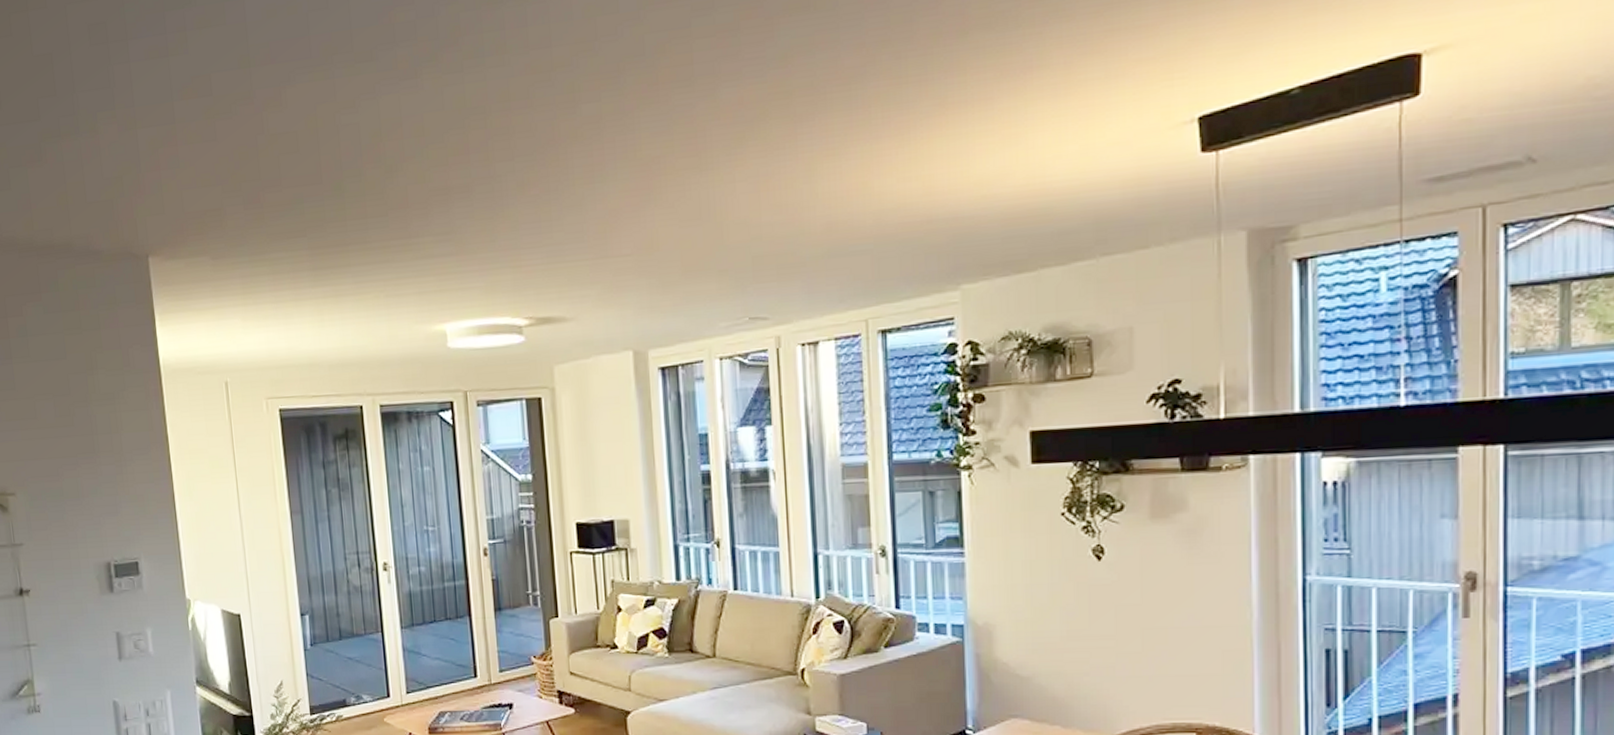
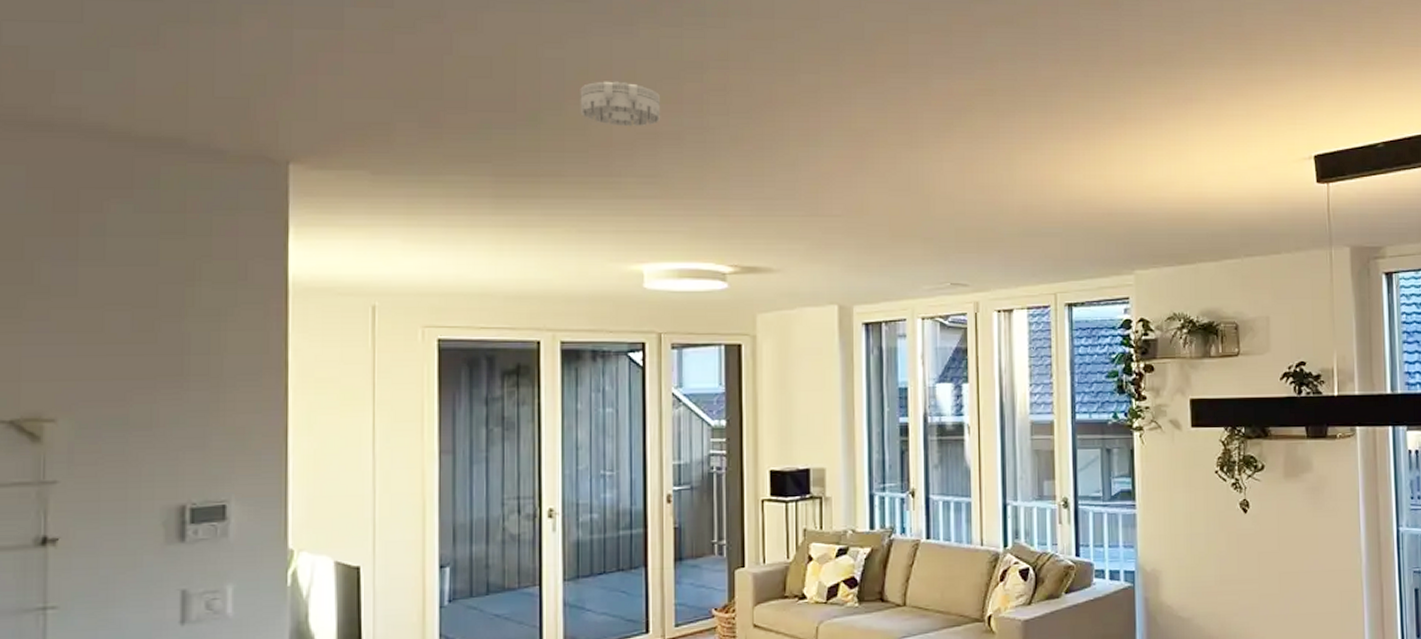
smoke detector: none [375,138,451,186] -> present [580,81,661,126]

